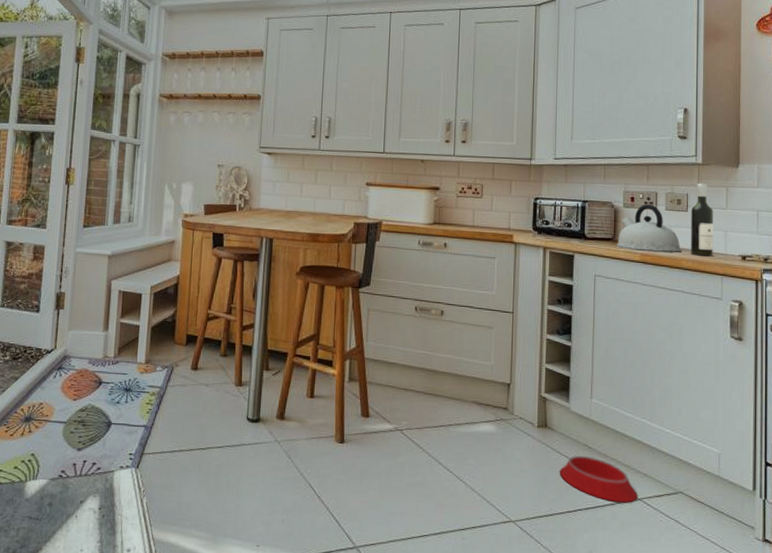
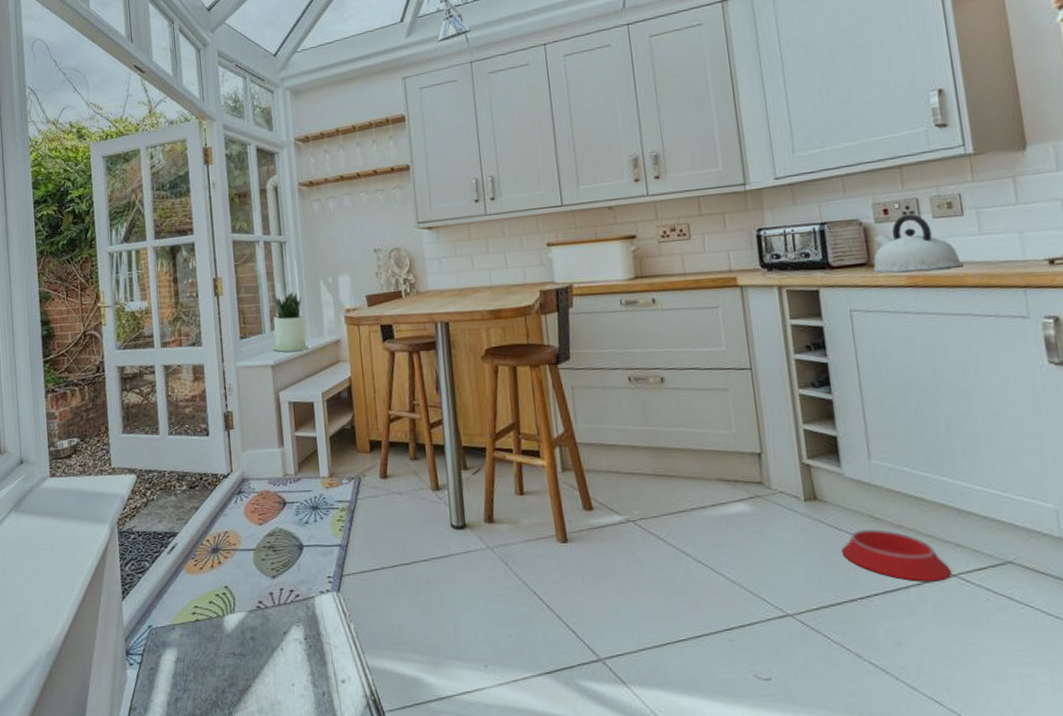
planter: none [111,190,147,246] -> present [271,292,310,352]
bottle: present [691,183,713,257] -> none [967,177,1008,268]

